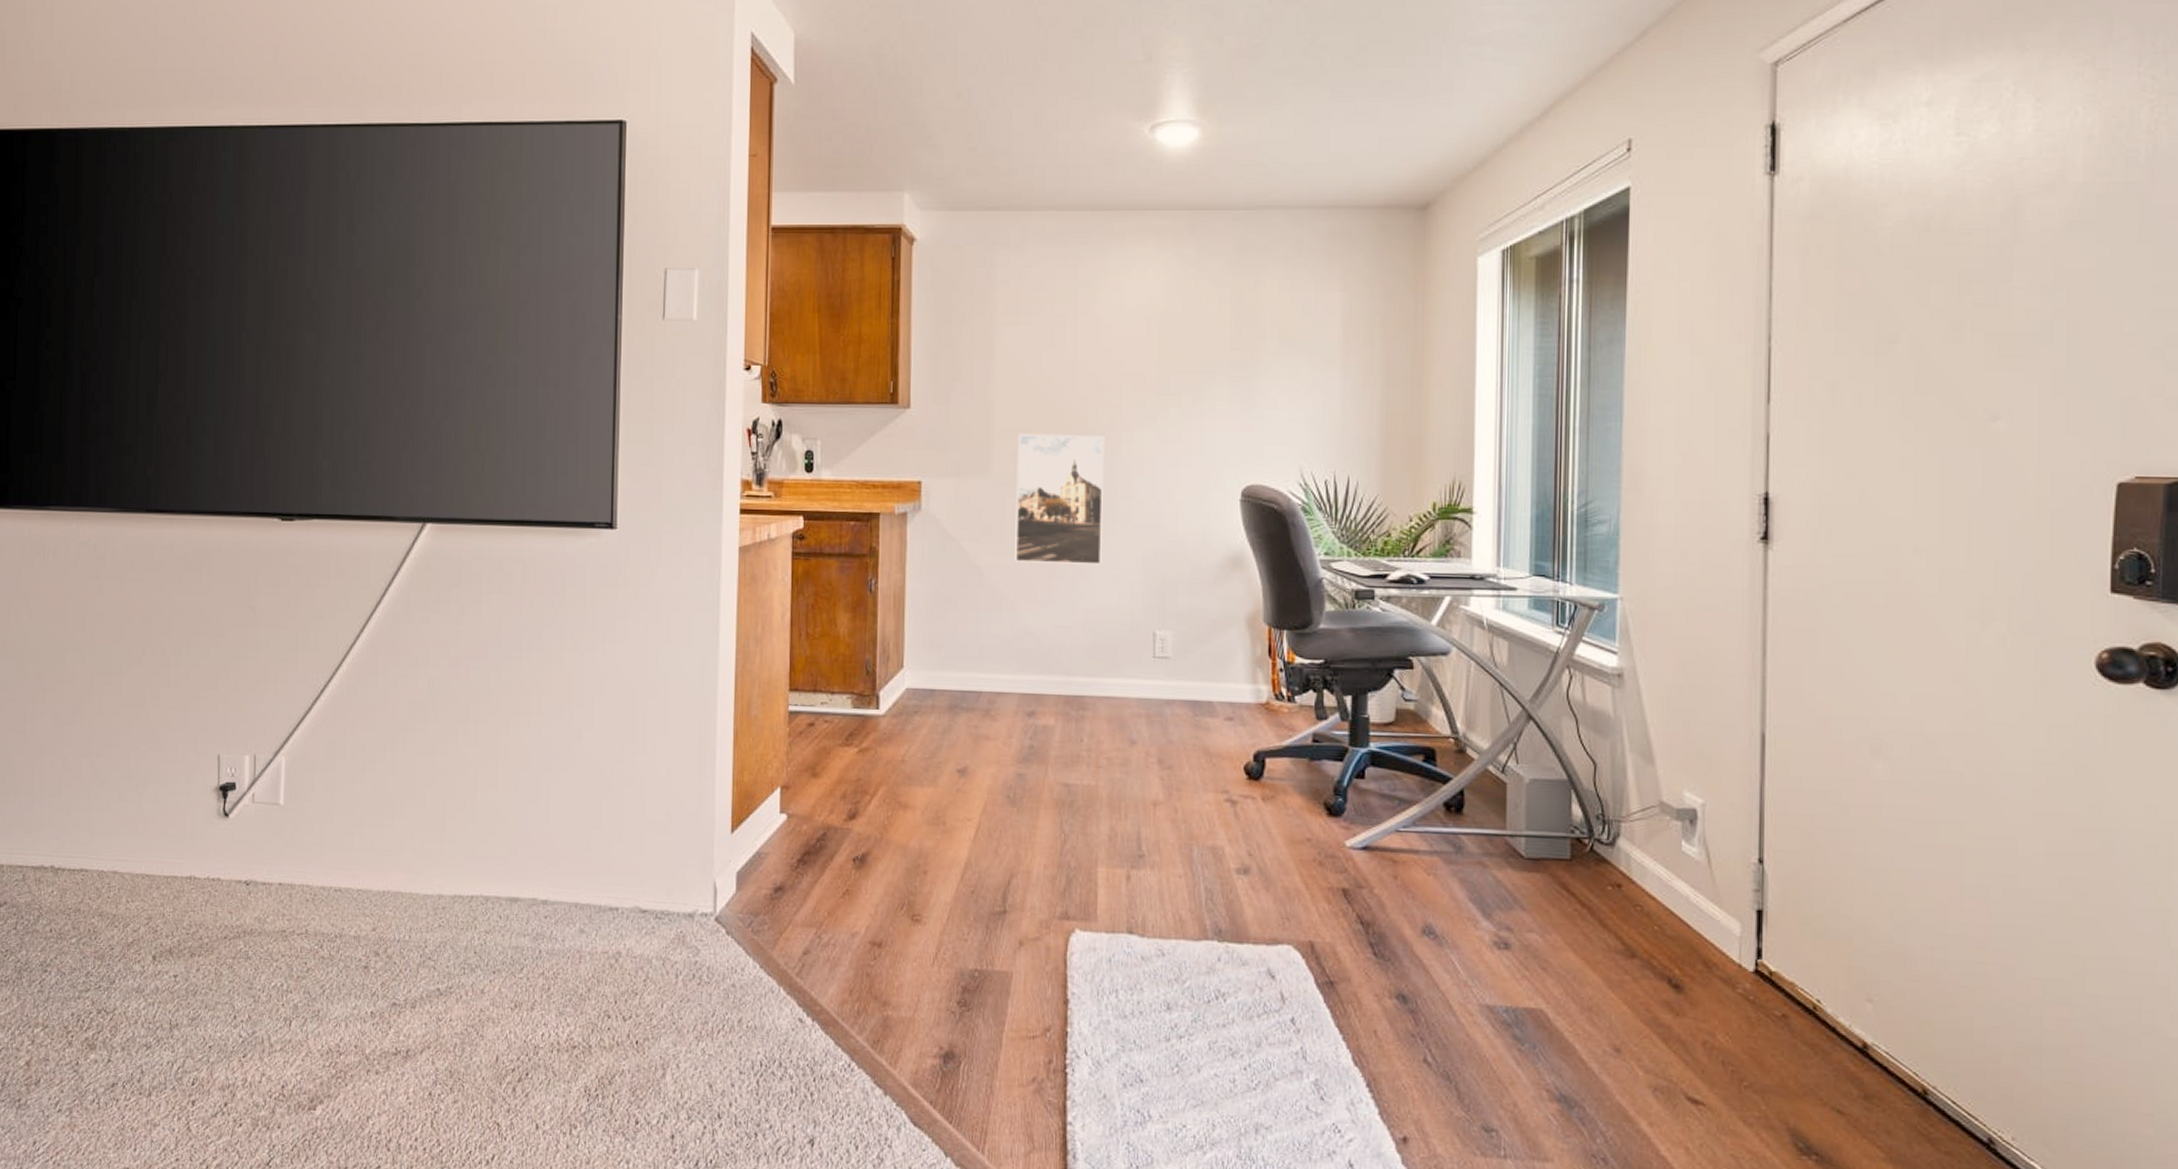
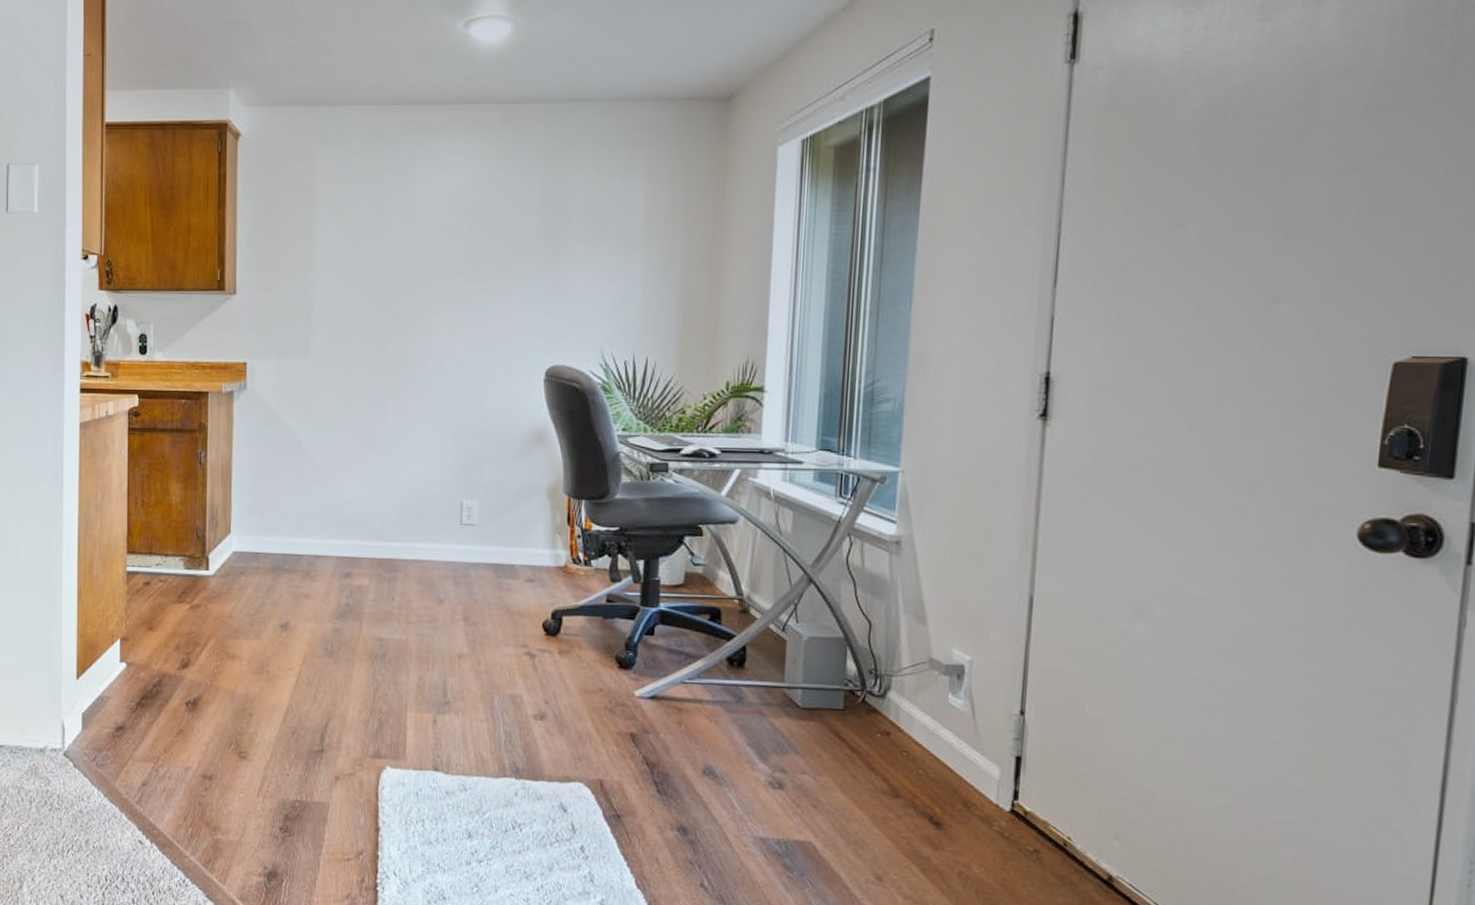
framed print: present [1015,433,1105,565] -> none [333,317,418,439]

